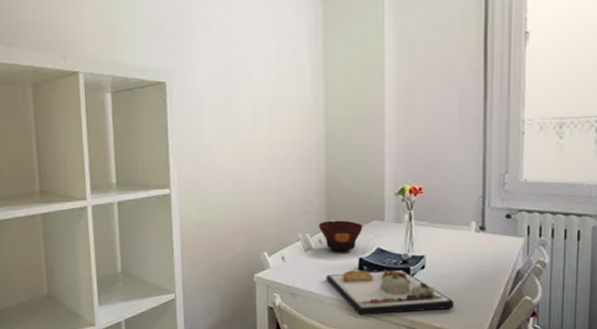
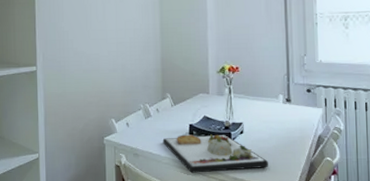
bowl: present [319,220,363,252] -> none [156,93,192,119]

